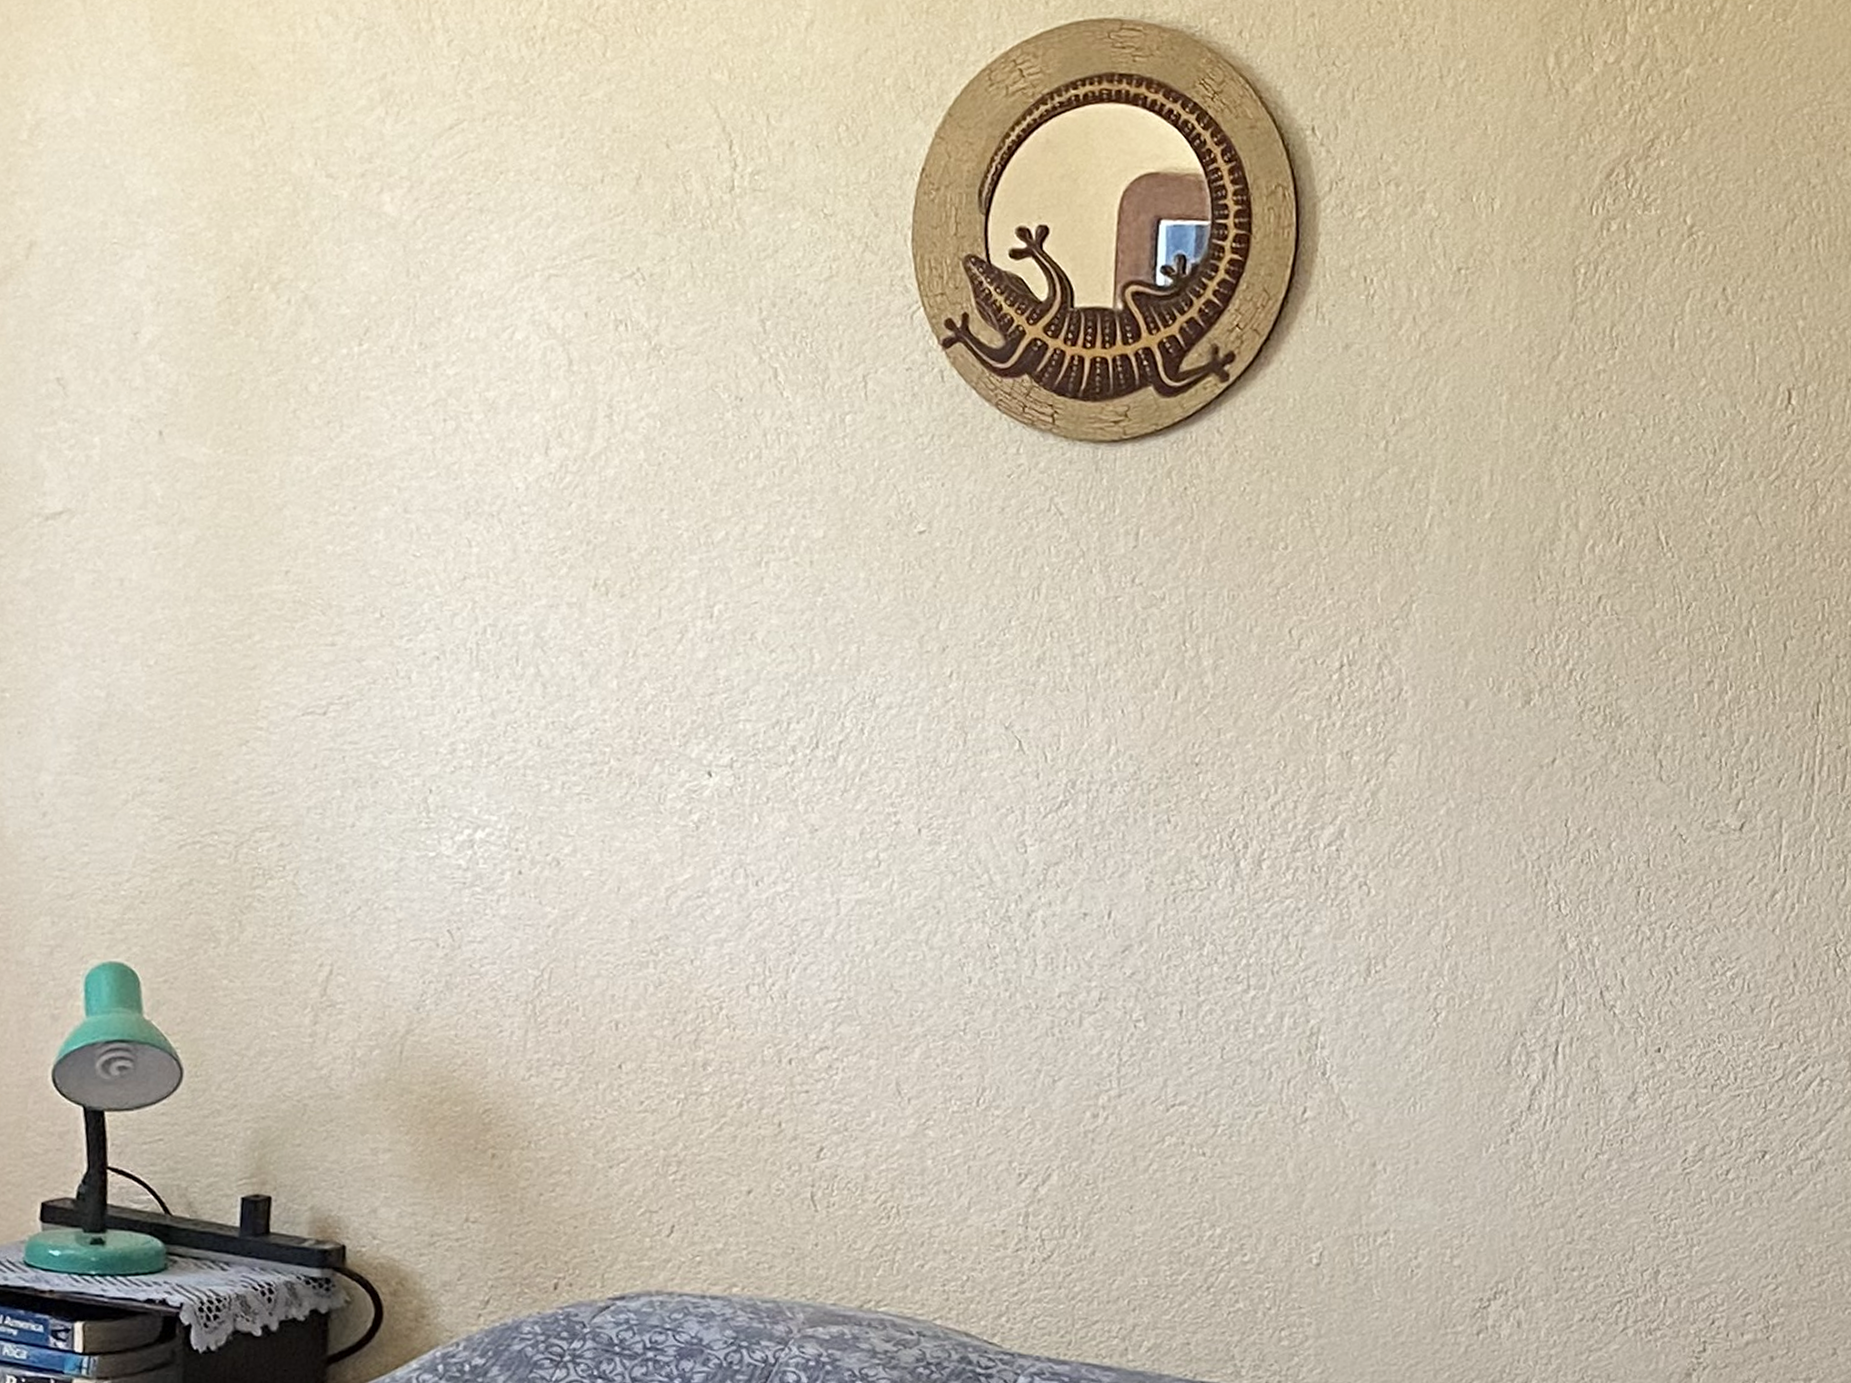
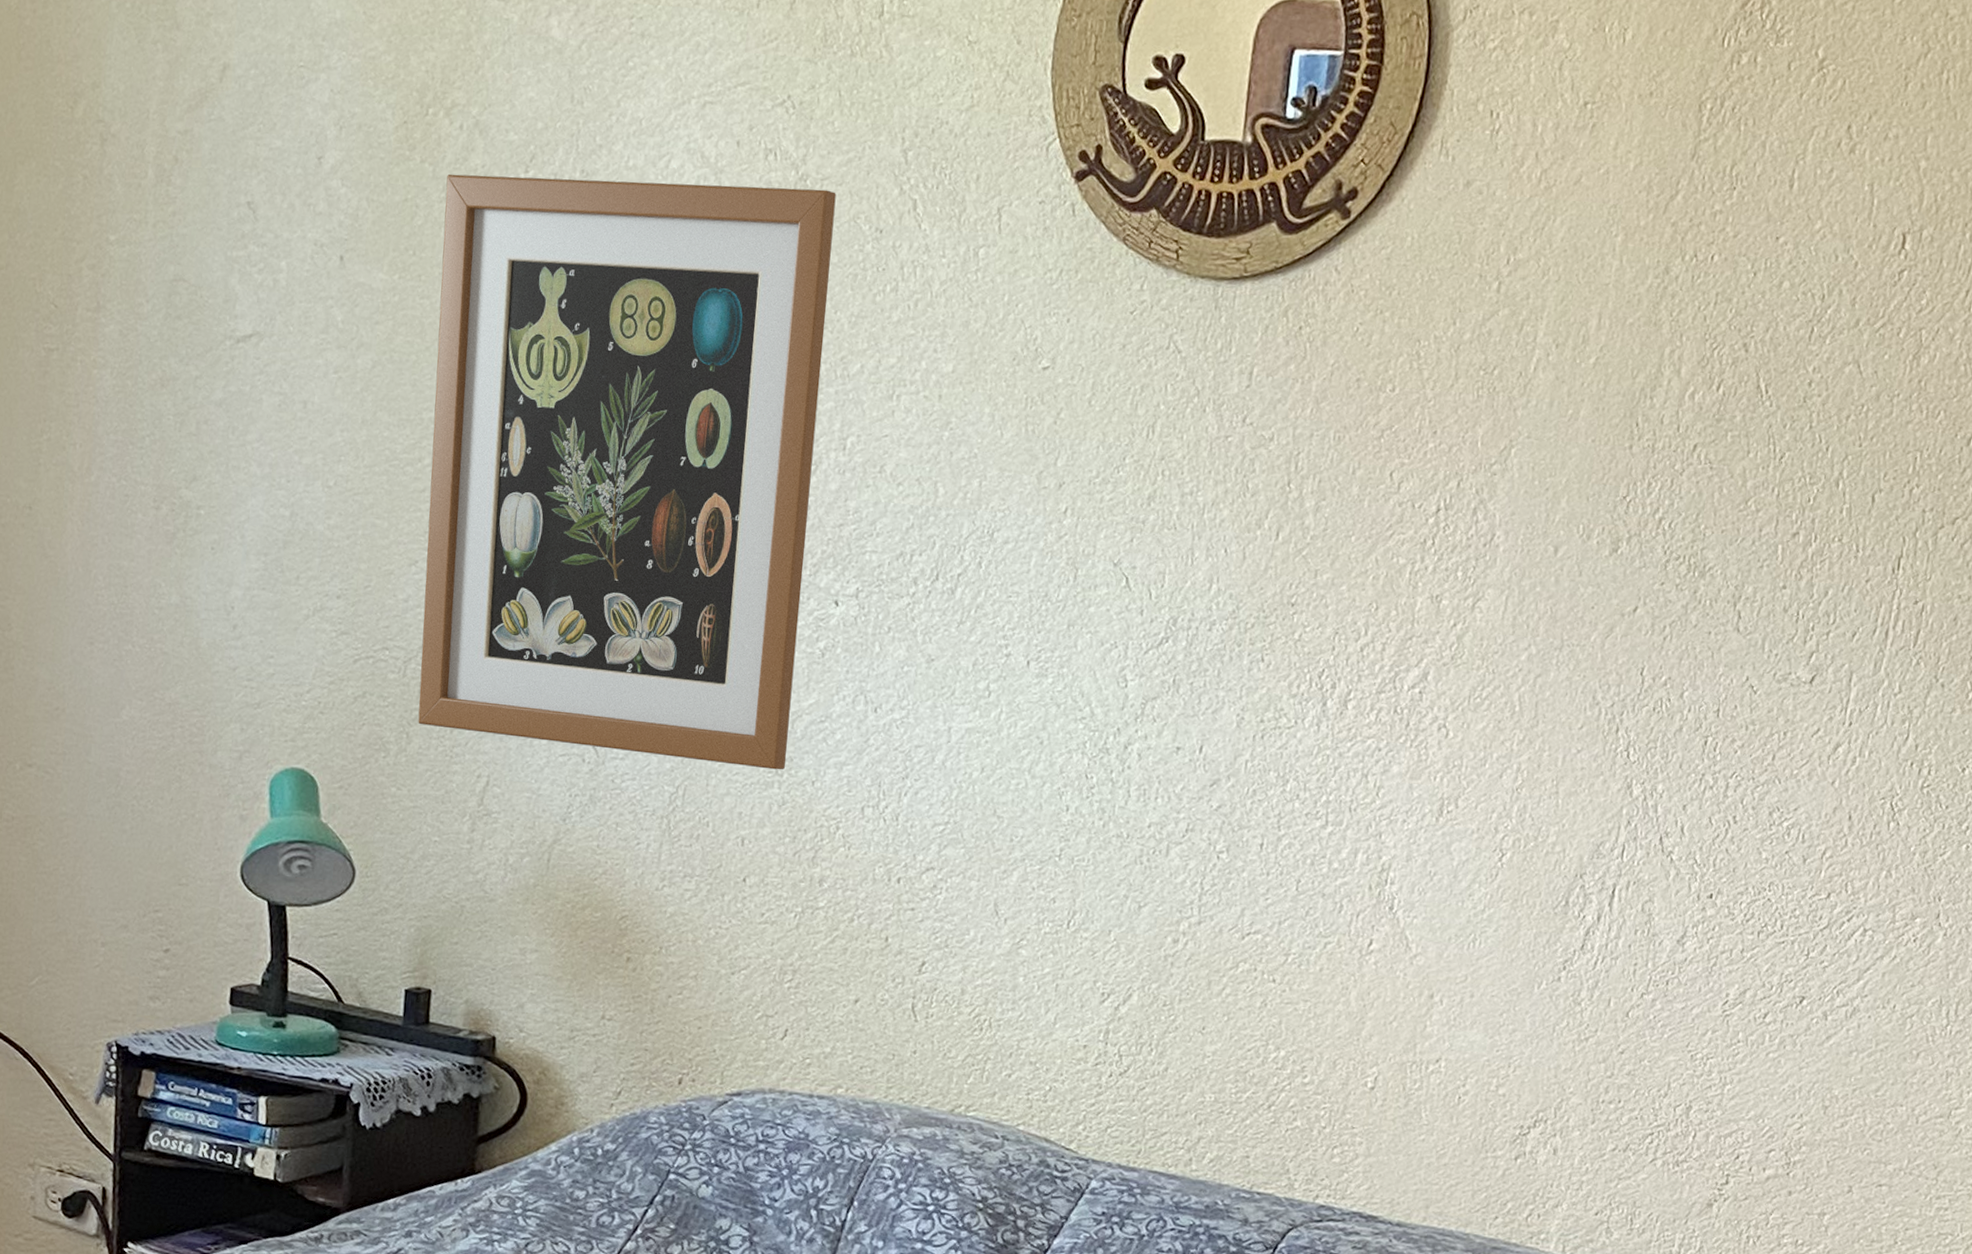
wall art: none [252,347,692,949] -> present [418,174,836,770]

